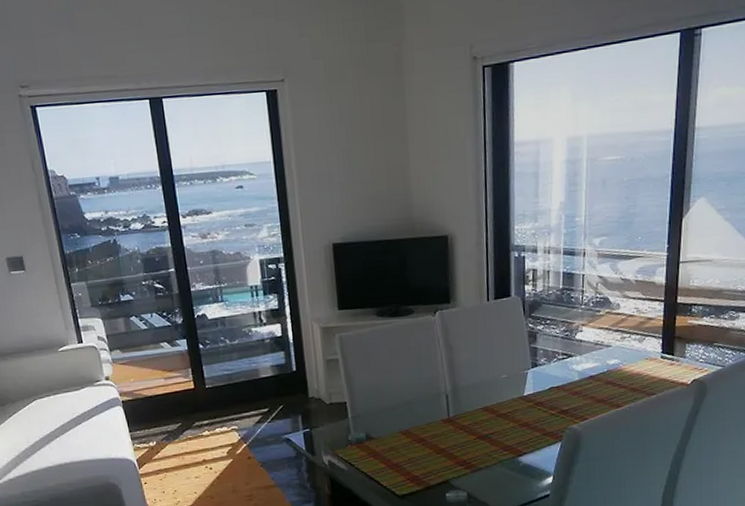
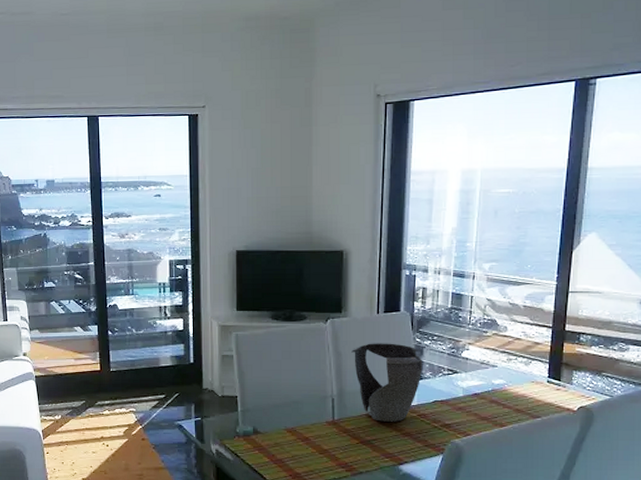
decorative bowl: none [463,331,537,414] -> present [351,343,423,422]

